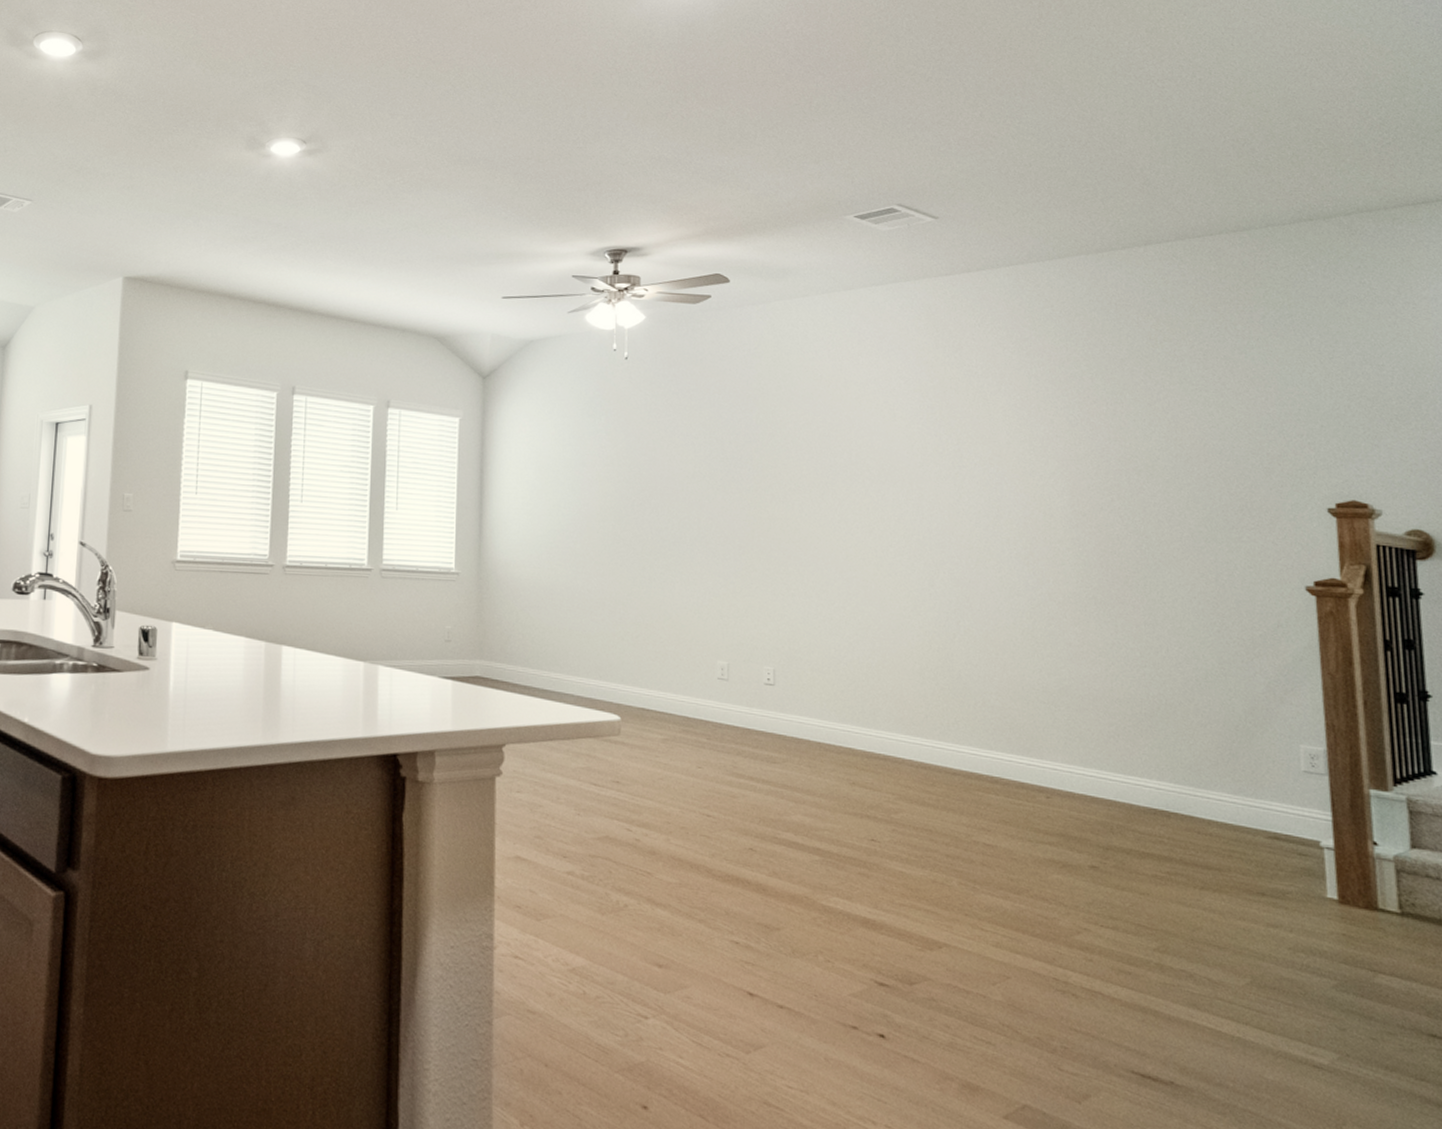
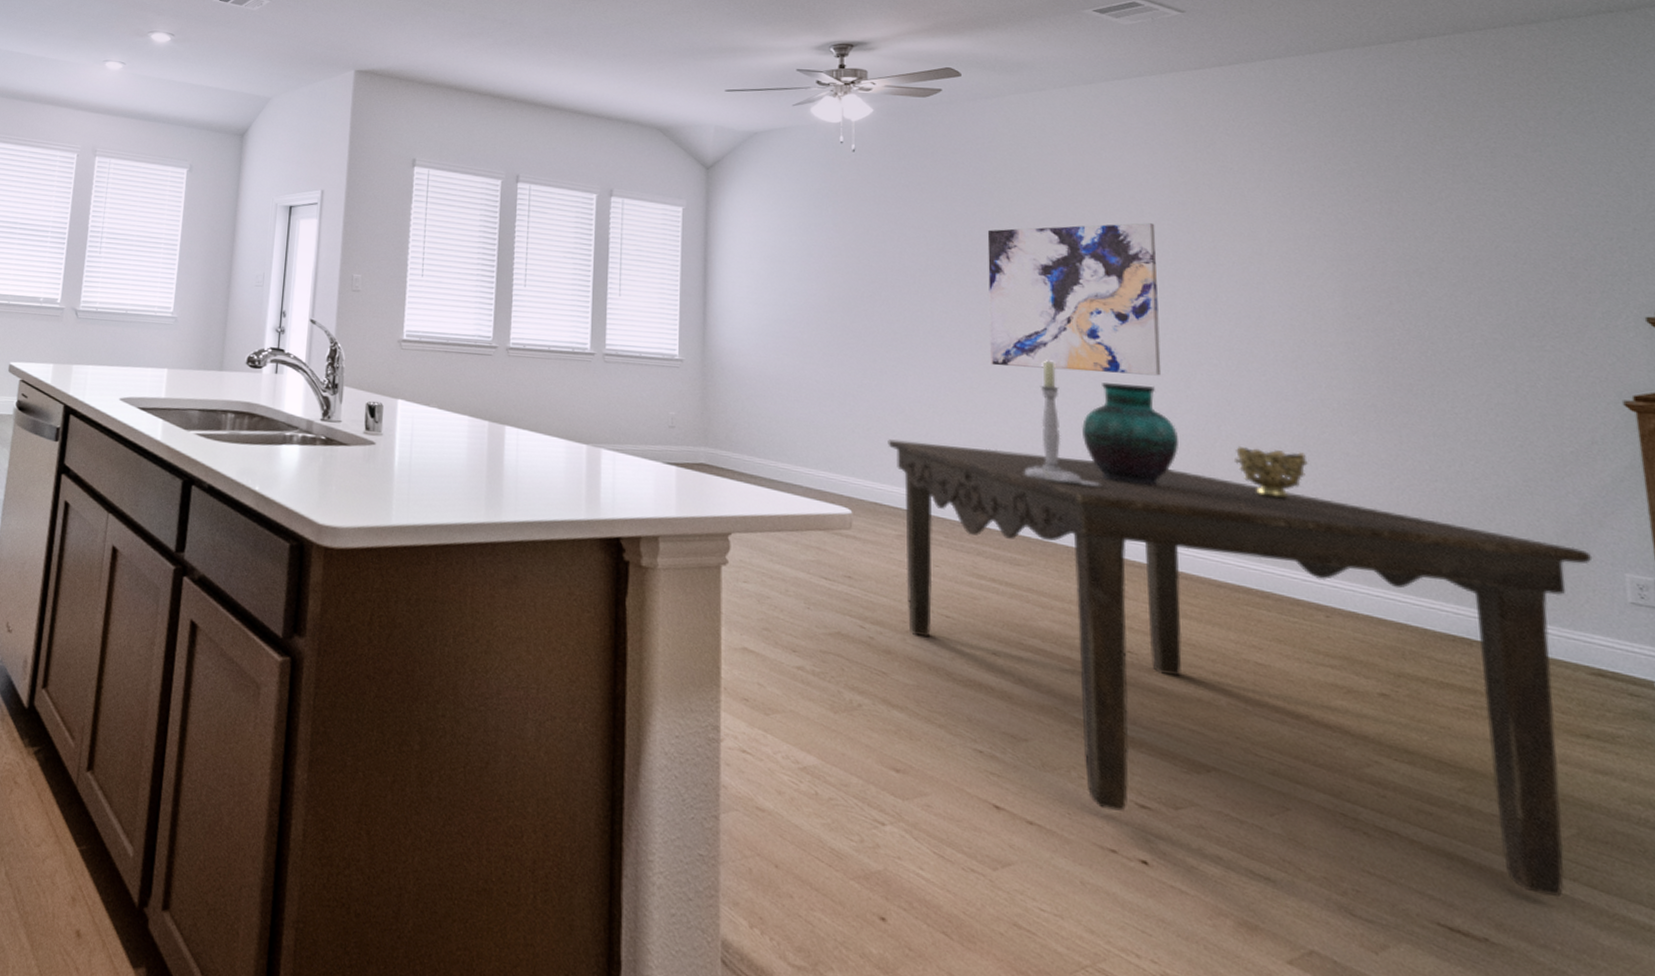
dining table: none [655,646,1274,1040] -> present [888,439,1593,896]
wall art: none [751,427,908,576] -> present [987,223,1162,376]
candlestick: none [782,563,850,684] -> present [1024,360,1100,487]
vase: none [835,584,922,682] -> present [1082,383,1178,487]
decorative bowl: none [970,640,1035,690] -> present [1233,445,1308,500]

